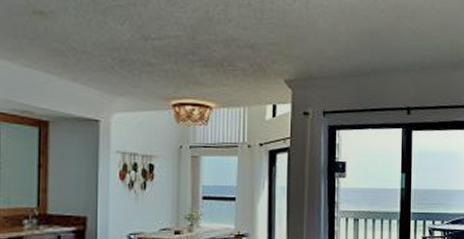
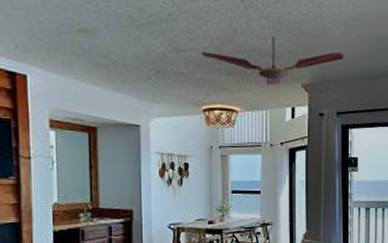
ceiling fan: none [173,25,332,81] -> present [201,35,344,86]

